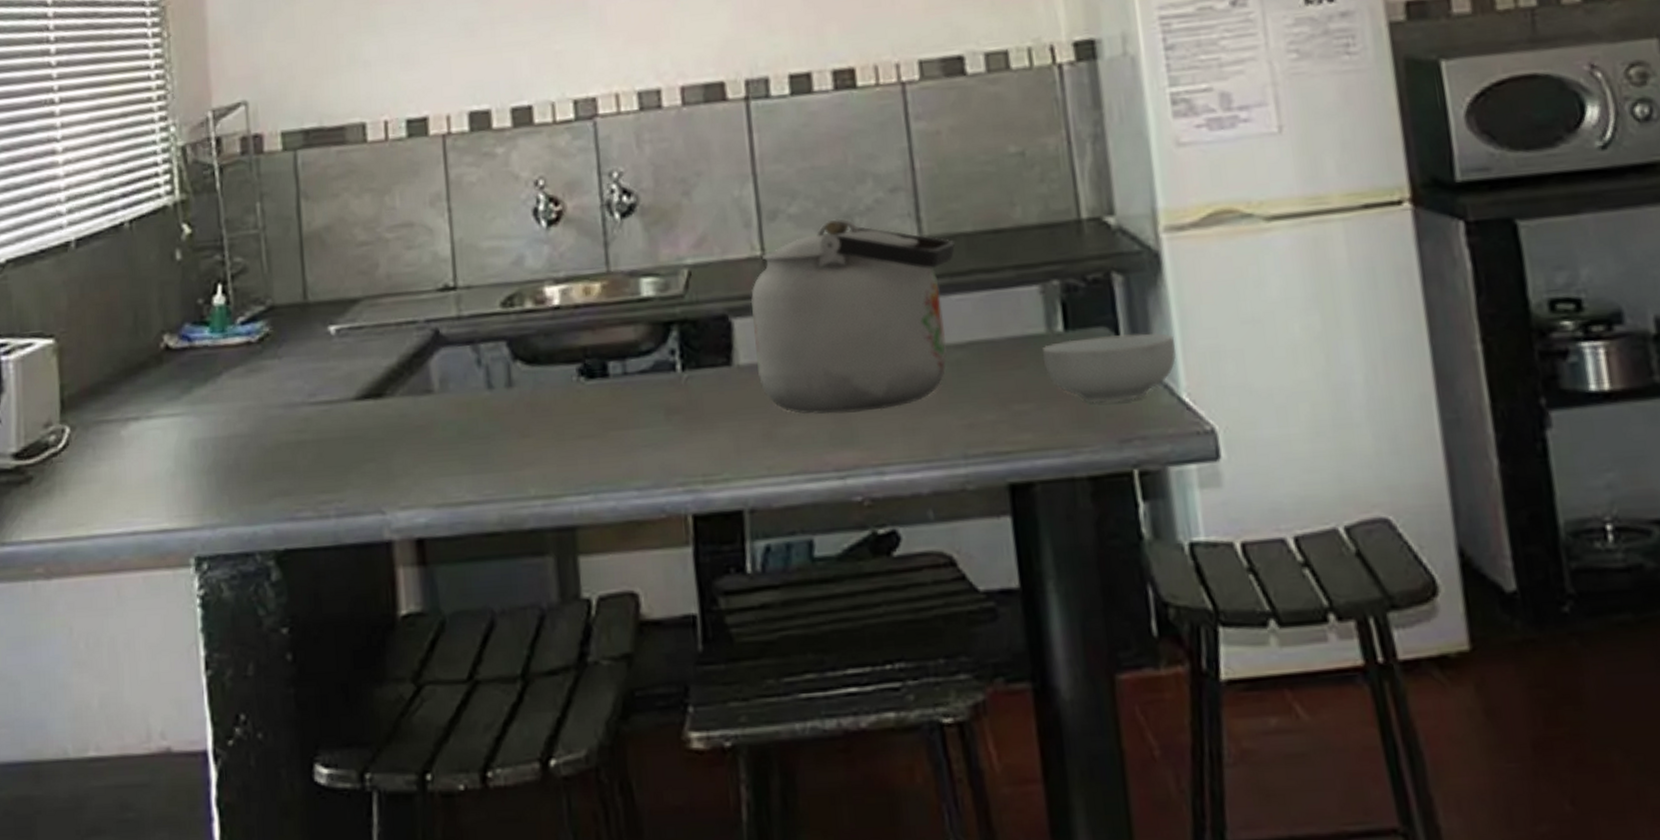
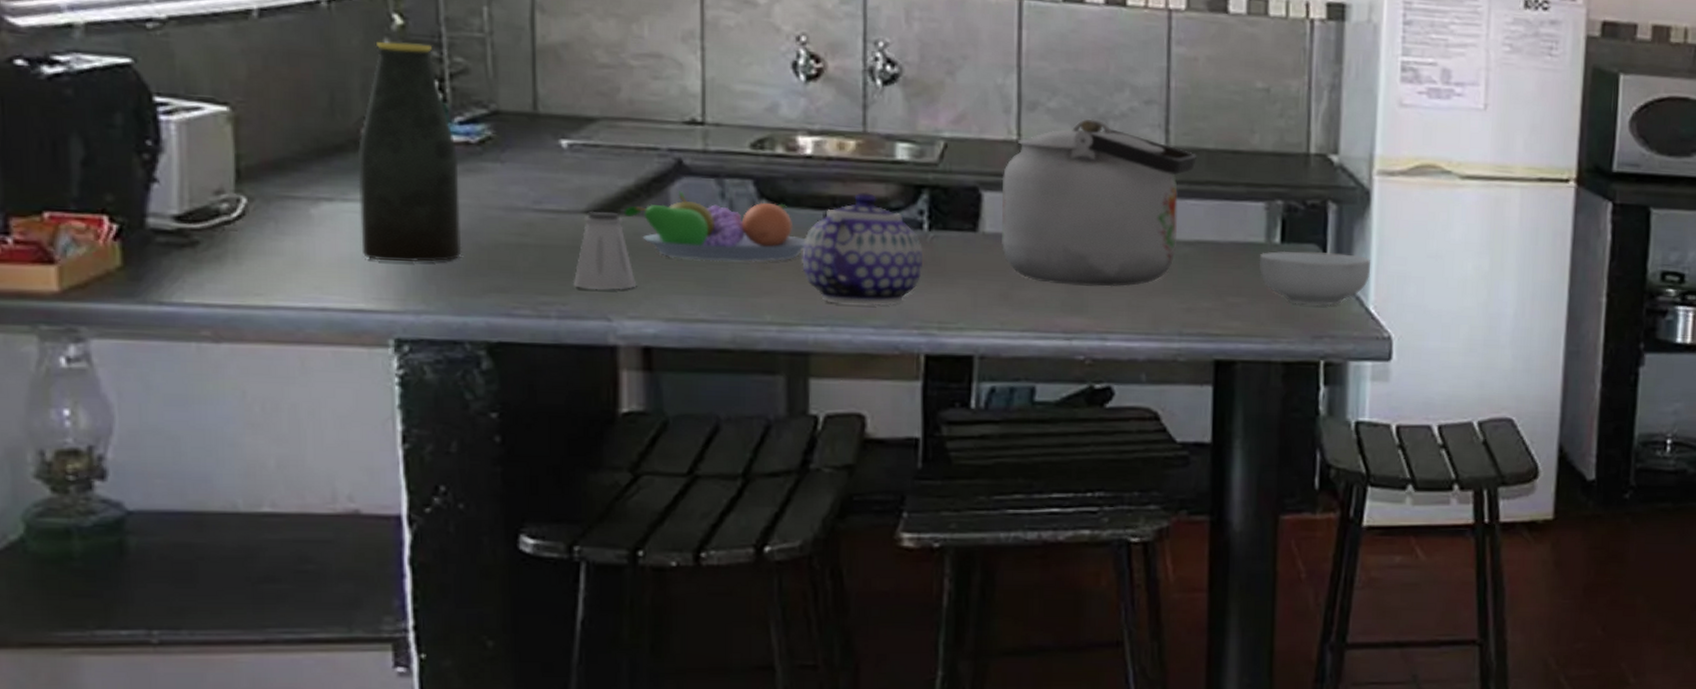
bottle: none [157,249,249,476] -> present [357,42,462,262]
saltshaker: none [348,395,405,482] -> present [572,210,636,290]
fruit bowl: none [389,362,562,437] -> present [623,191,806,262]
teapot: none [559,337,681,467] -> present [802,191,924,305]

